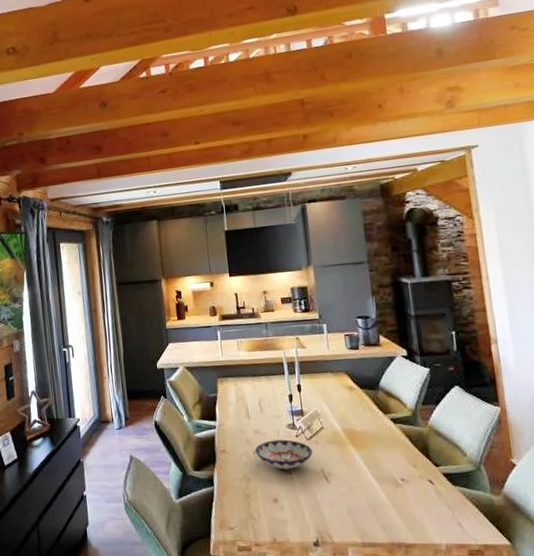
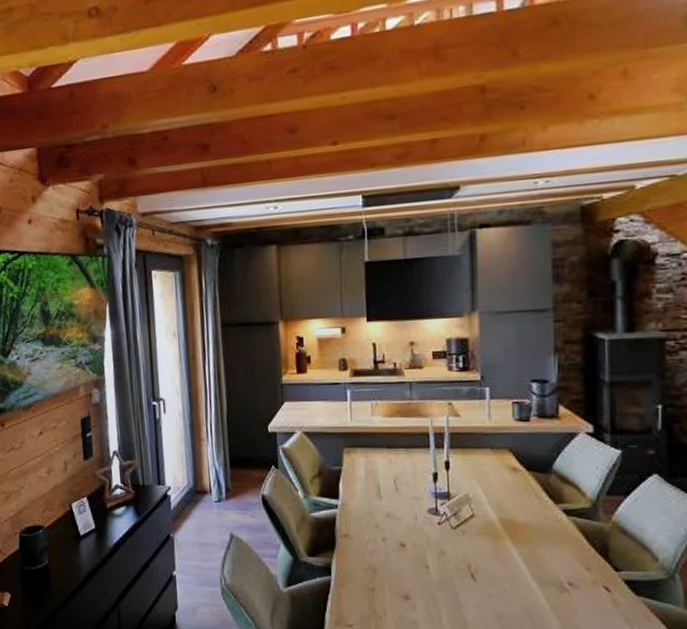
bowl: present [254,439,313,471] -> none [384,526,458,564]

